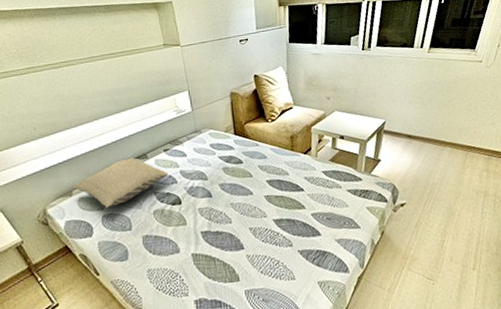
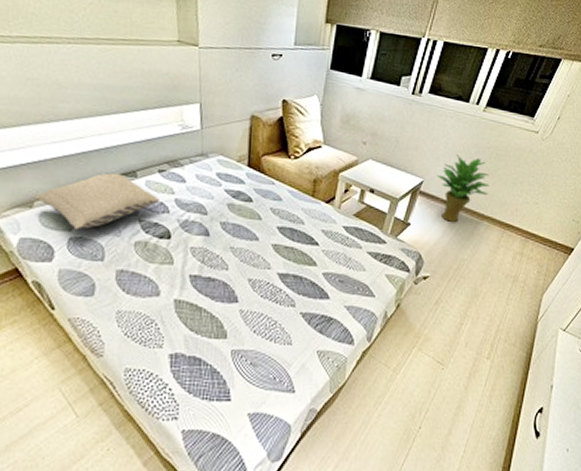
potted plant: none [396,93,446,153] -> present [437,154,490,222]

